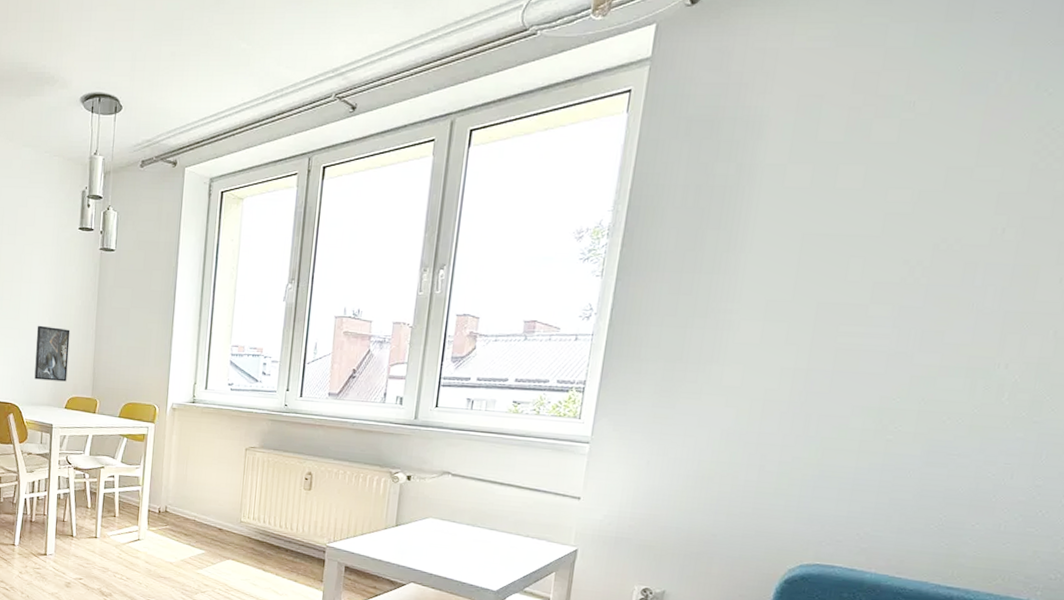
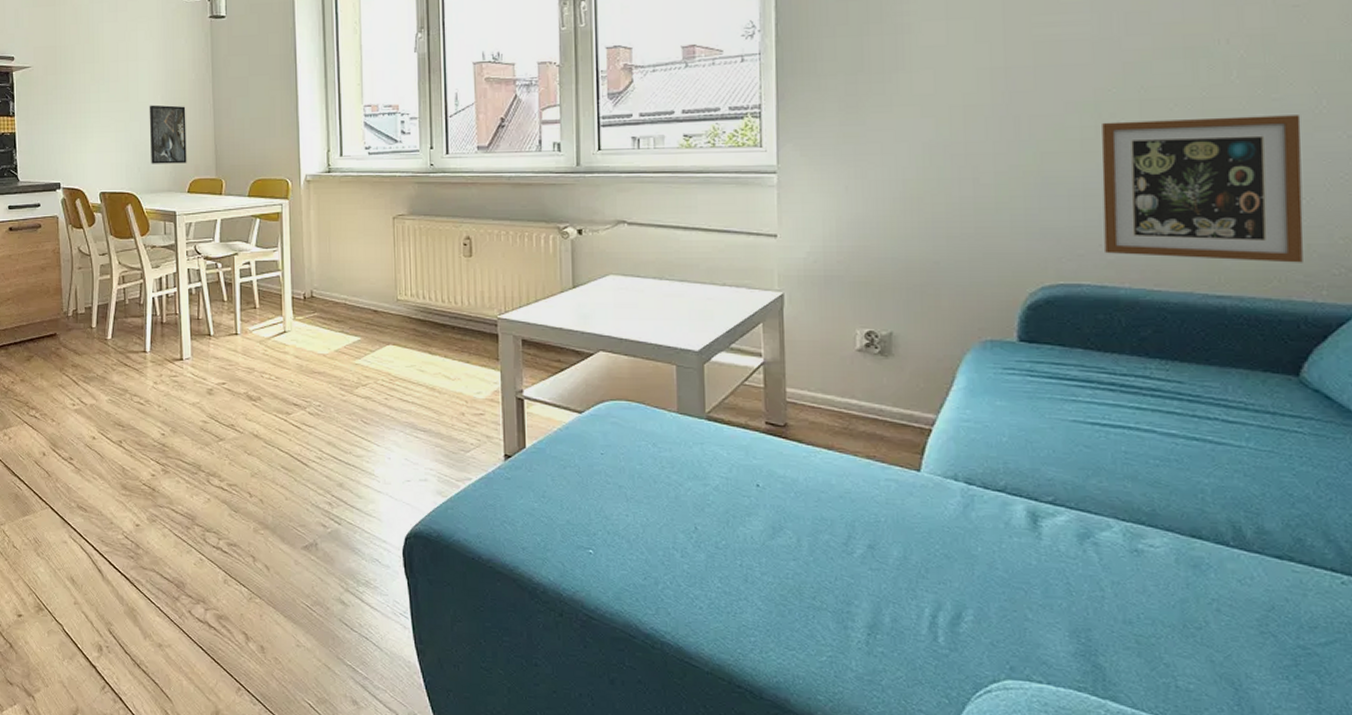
picture frame: none [860,427,1055,566] -> present [1101,115,1304,263]

